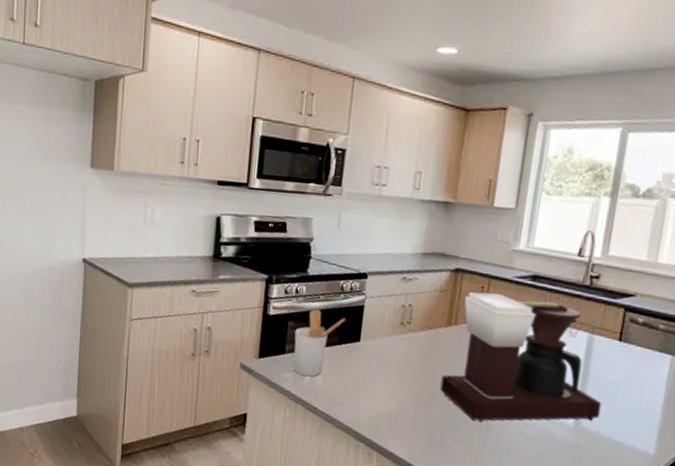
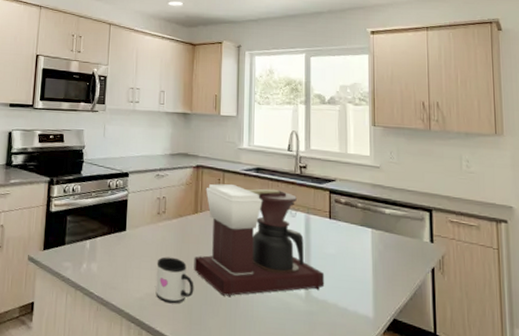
utensil holder: present [293,308,345,377] -> none [72,204,113,265]
mug: none [391,373,439,426] -> present [155,257,194,304]

